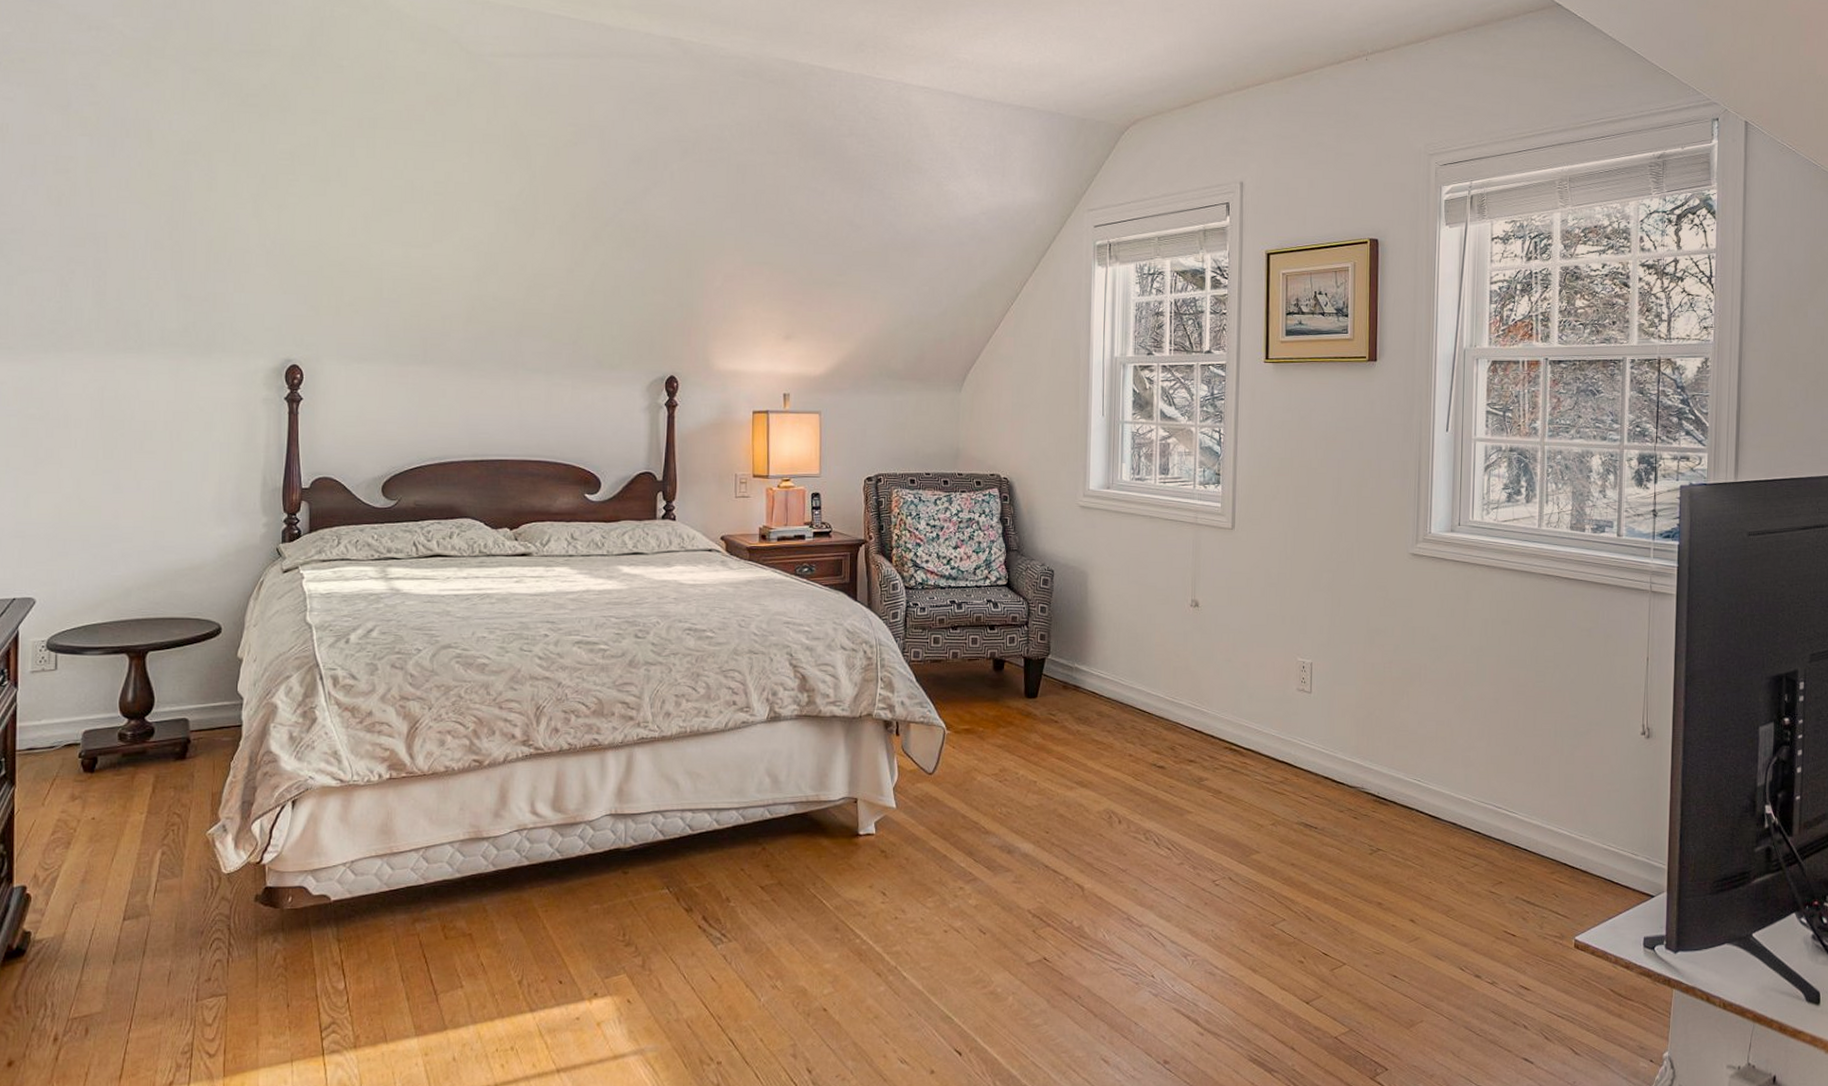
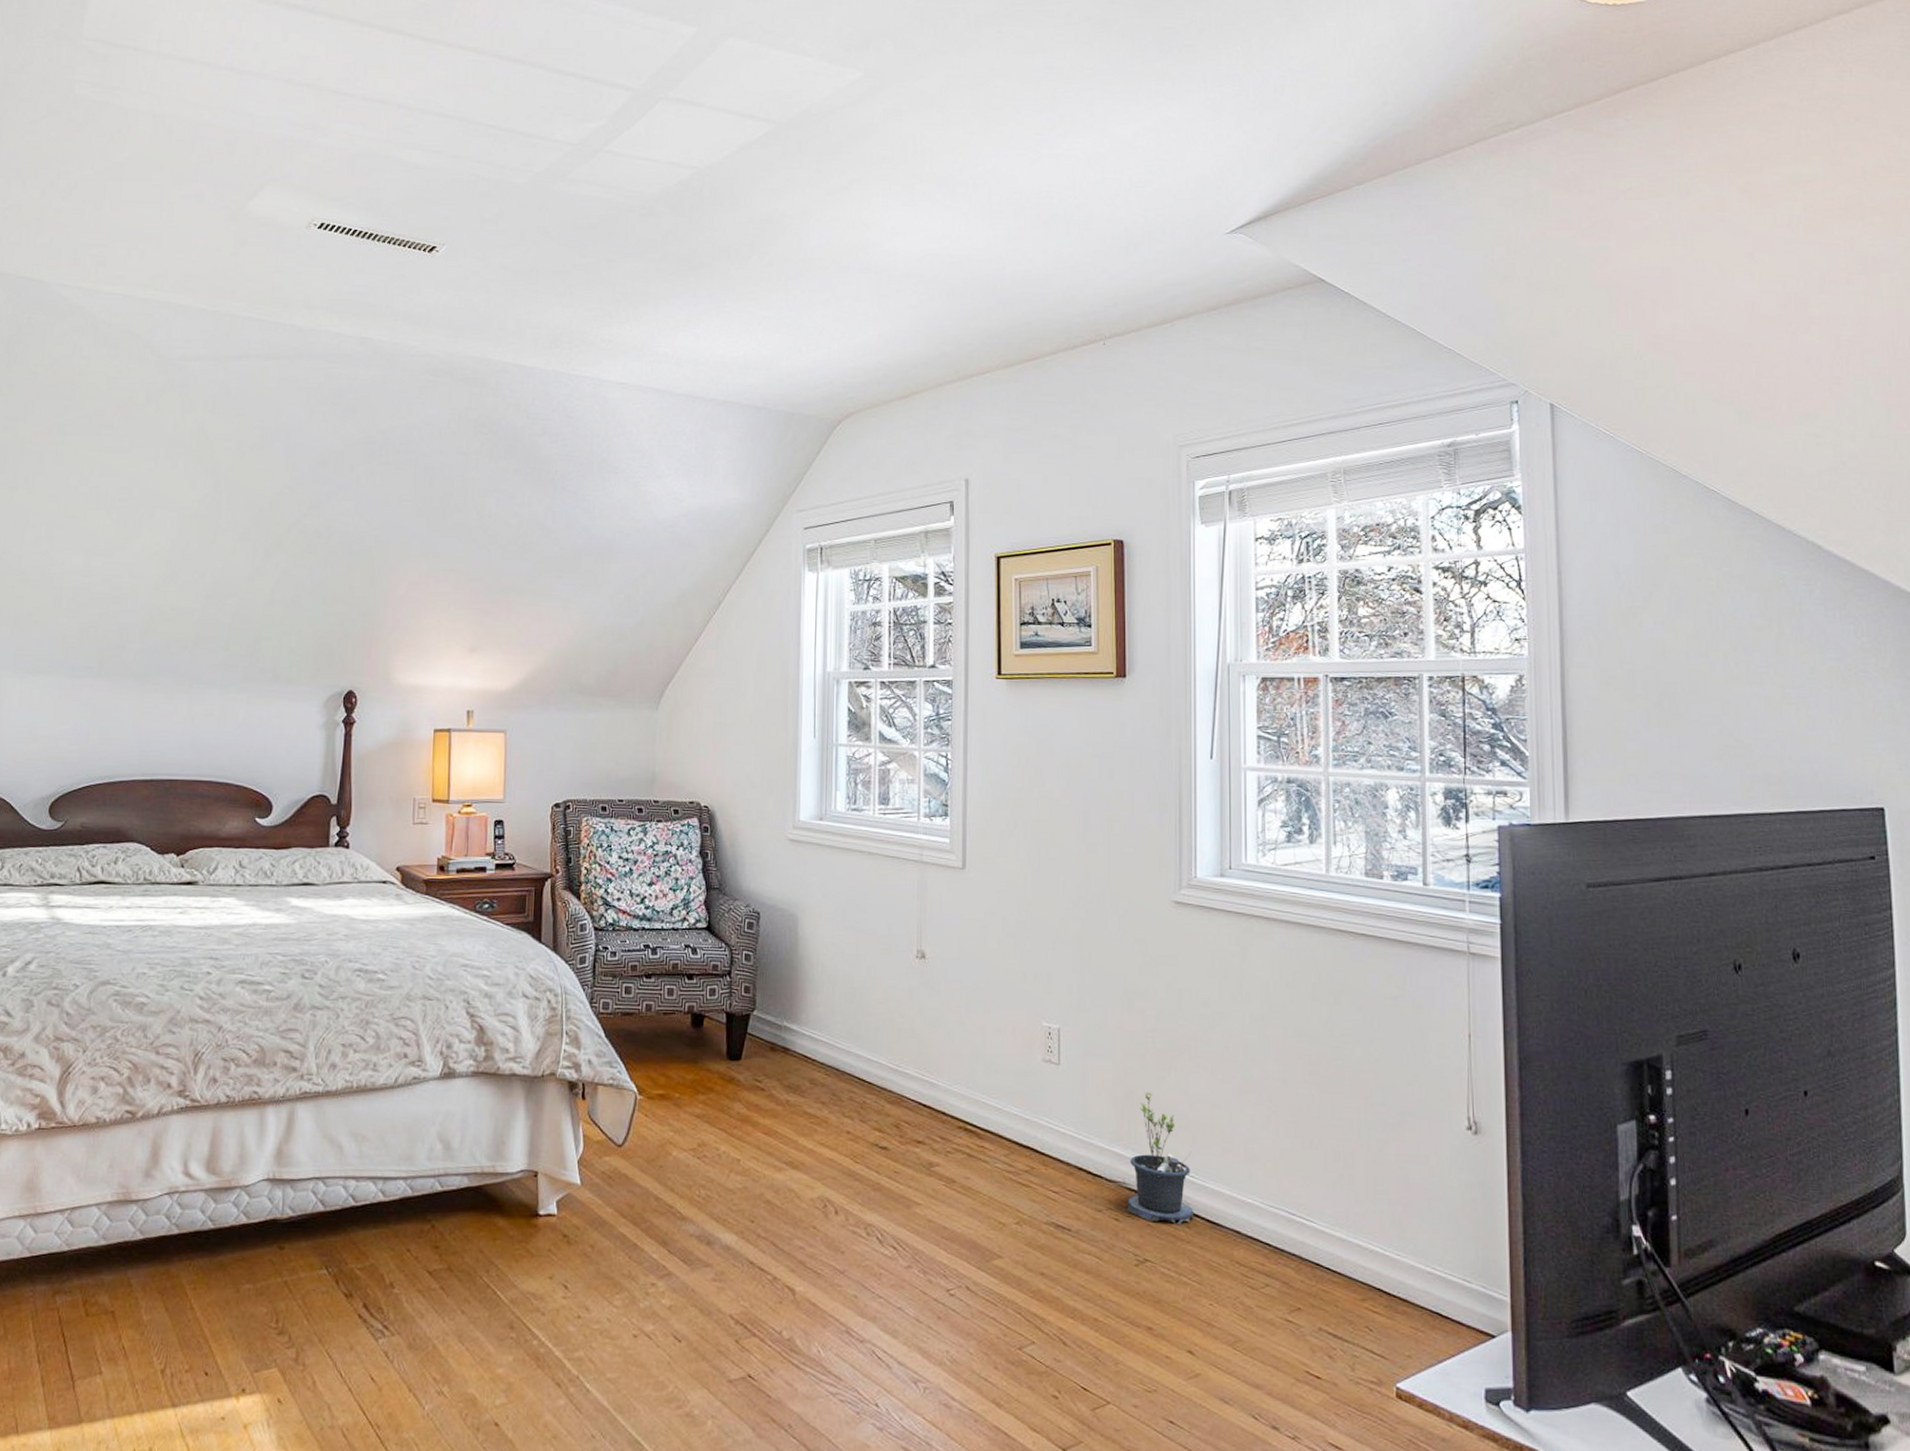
potted plant: none [1363,713,1419,820] -> present [1126,1092,1193,1225]

